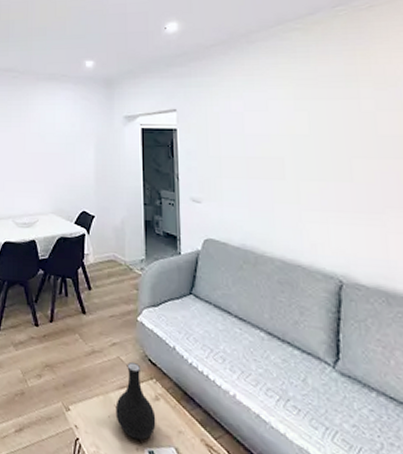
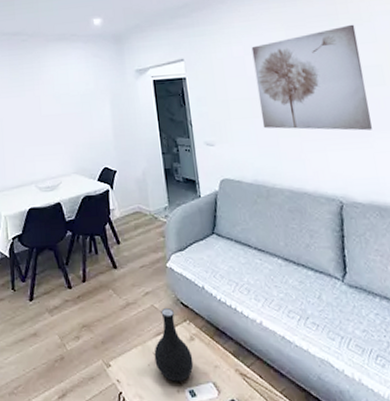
wall art: none [252,88,387,207] -> present [251,24,372,131]

